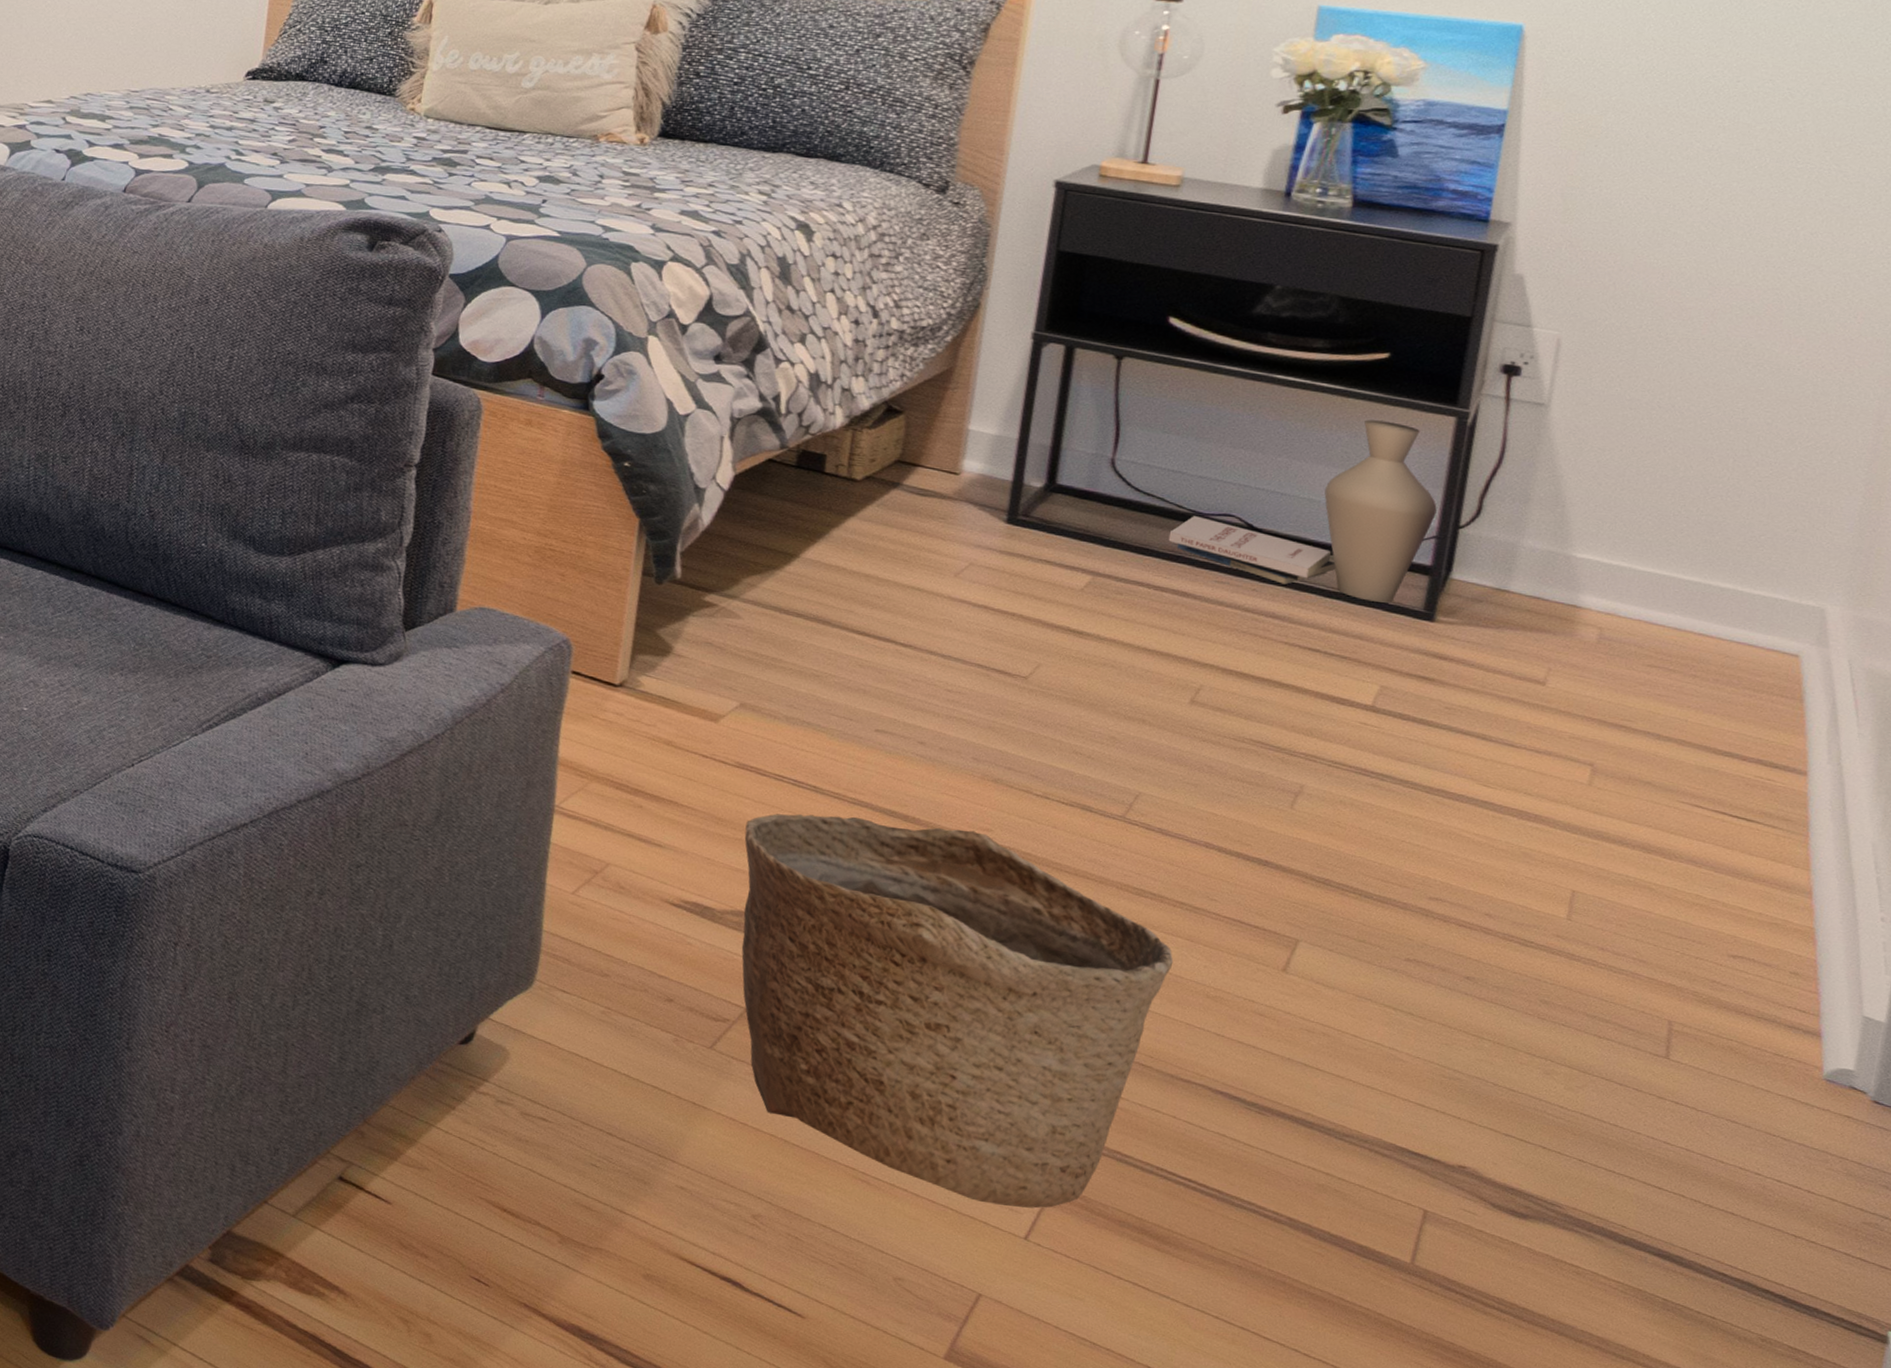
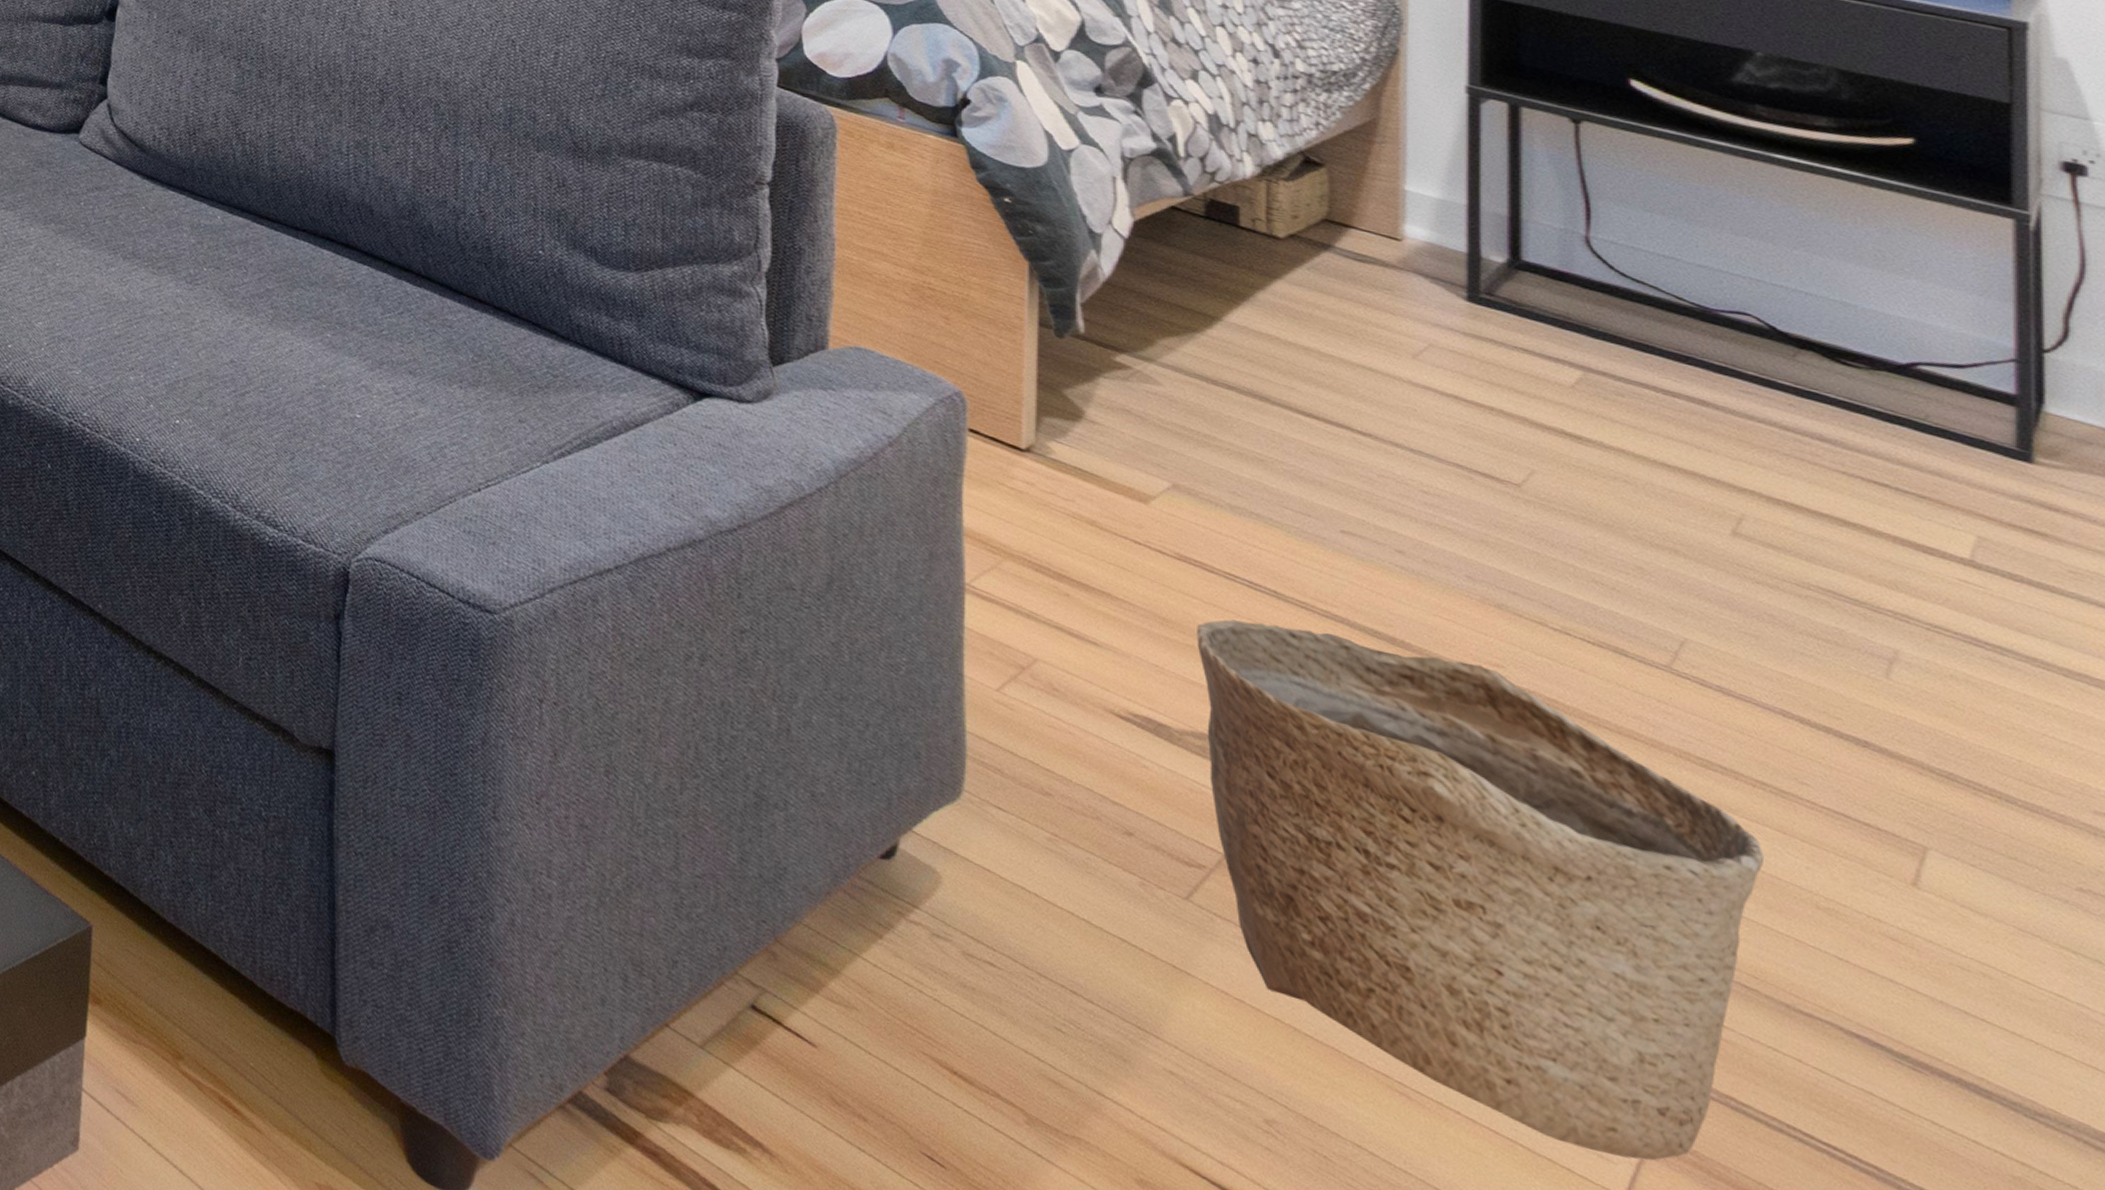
books: present [1168,516,1336,585] -> none [1671,310,1892,402]
vase: present [1324,419,1437,603] -> none [1861,214,2010,436]

